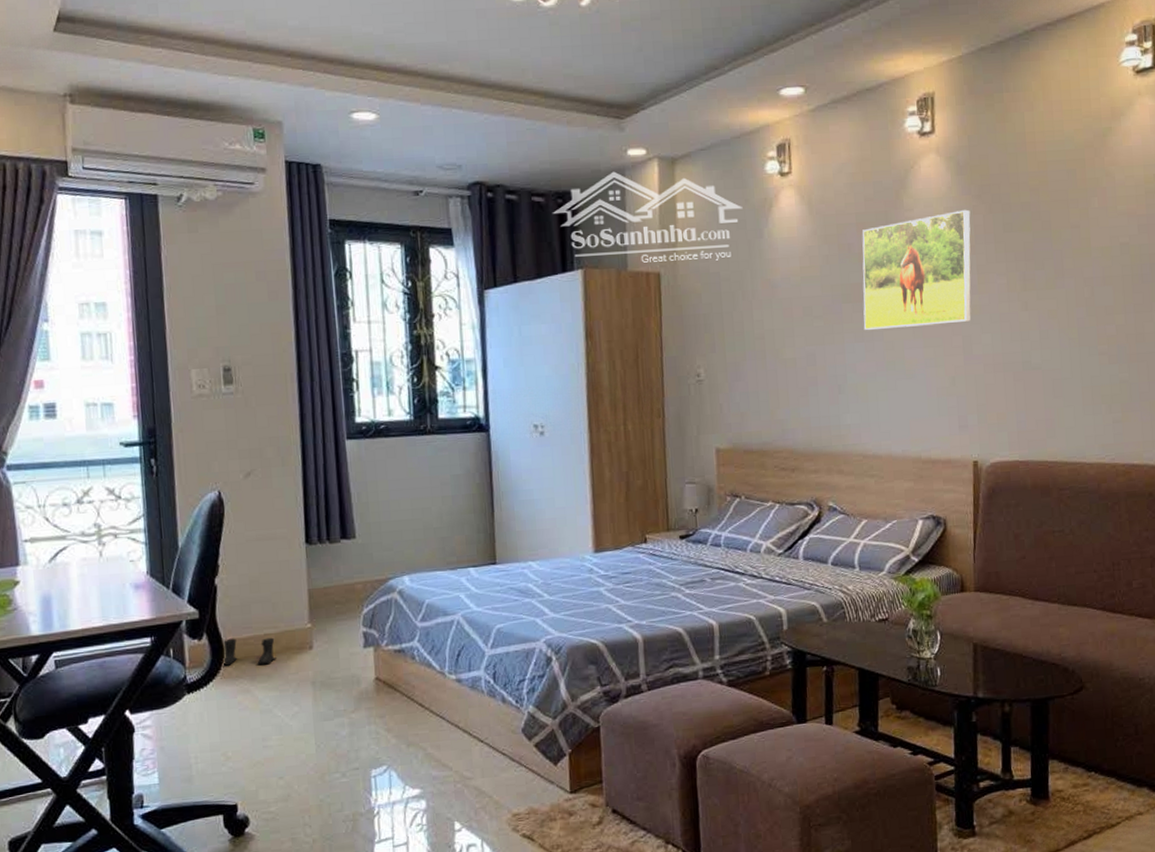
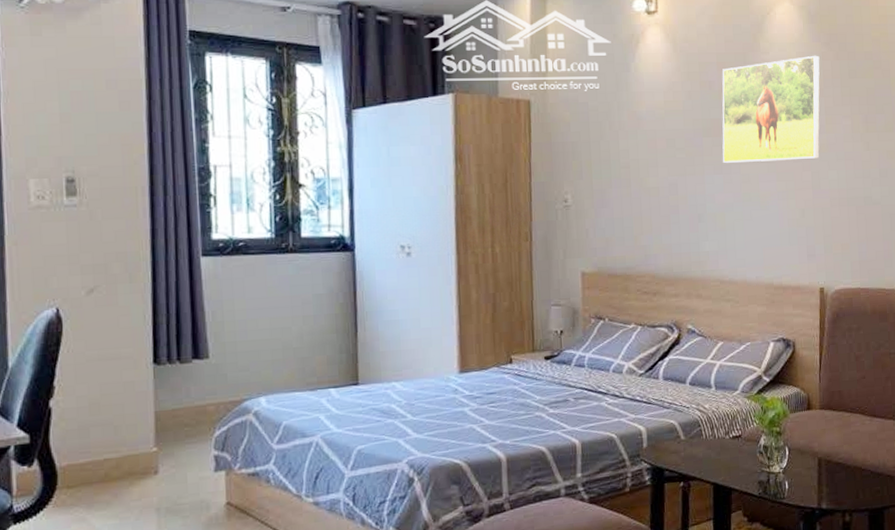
boots: present [221,637,276,666] -> none [54,462,117,494]

